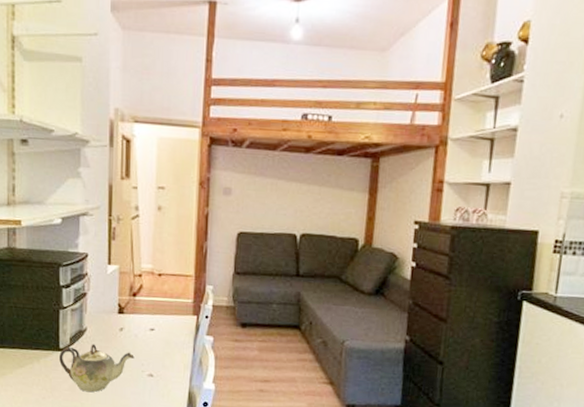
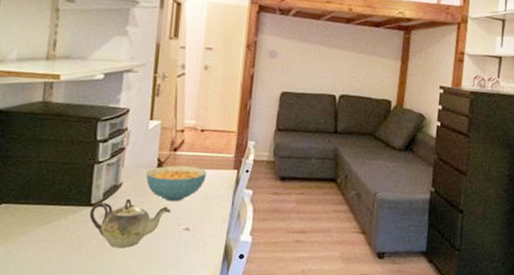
cereal bowl: none [108,310,167,348] -> present [146,165,207,202]

